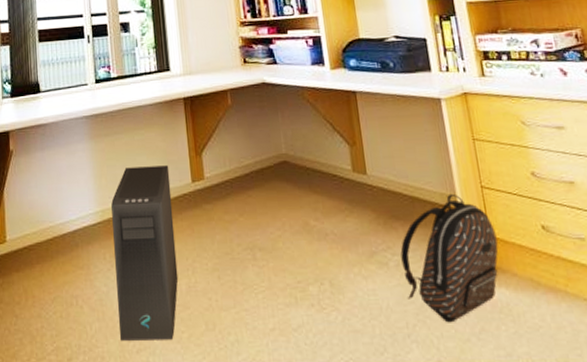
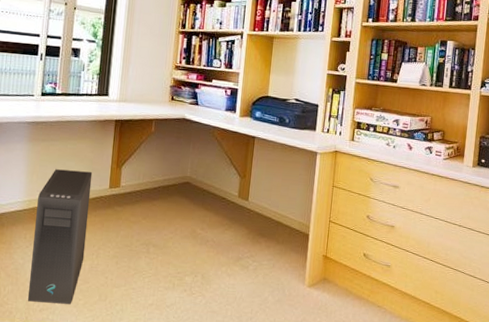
backpack: present [400,193,499,323] -> none [257,223,331,313]

